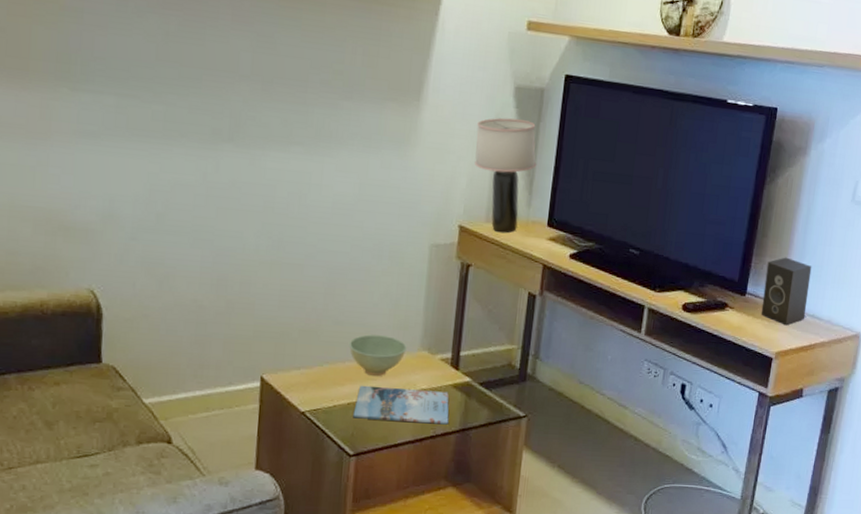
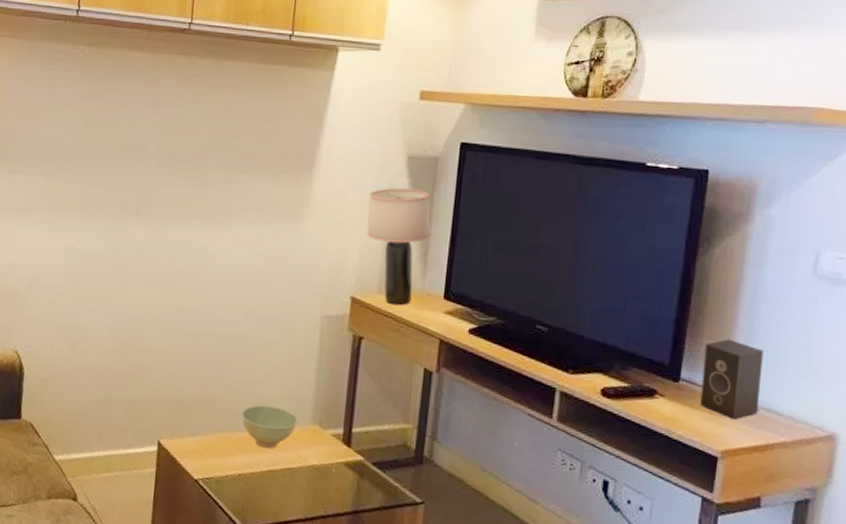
magazine: present [353,385,449,425] -> none [244,456,341,505]

